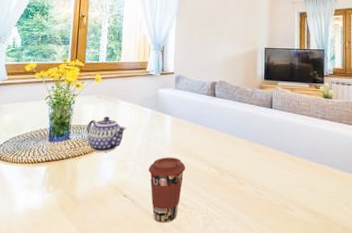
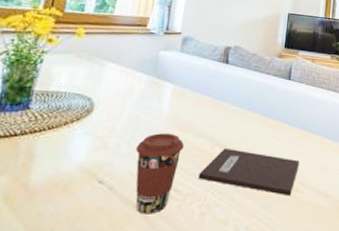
teapot: present [86,116,127,152] -> none [55,81,113,126]
notebook: none [200,169,287,213] -> present [198,147,299,196]

